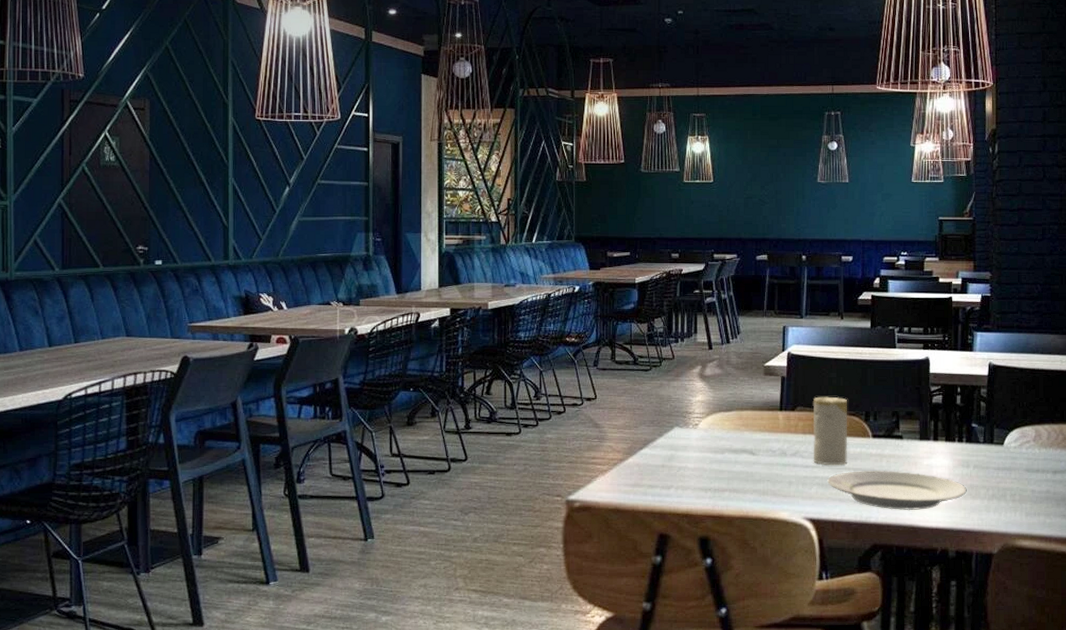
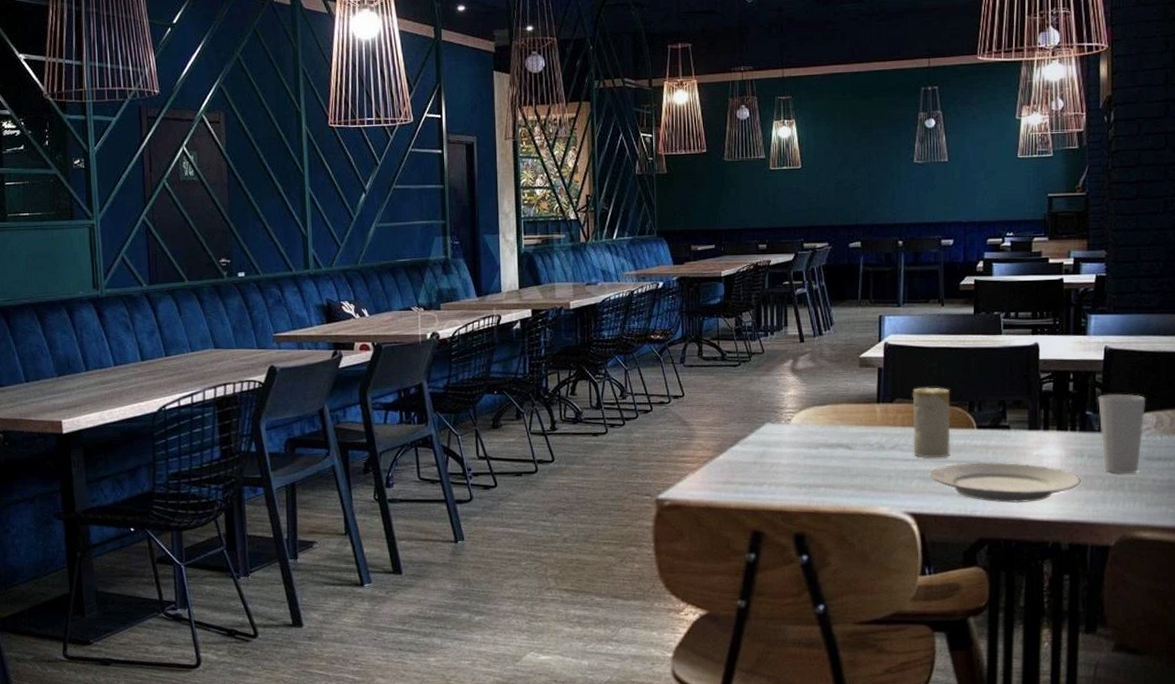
cup: none [983,408,1026,485] -> present [1098,393,1146,474]

